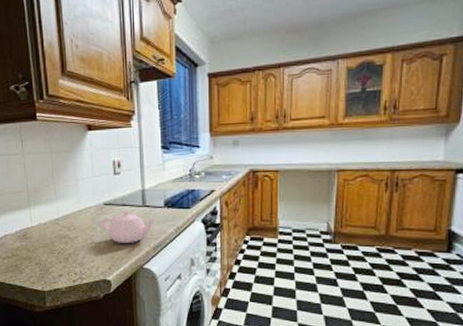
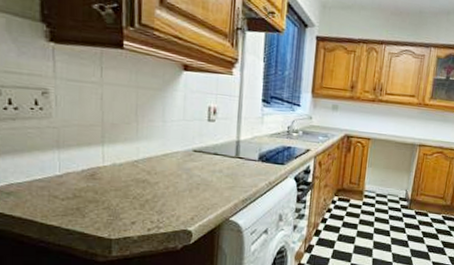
teapot: present [102,210,157,243] -> none [189,159,249,194]

